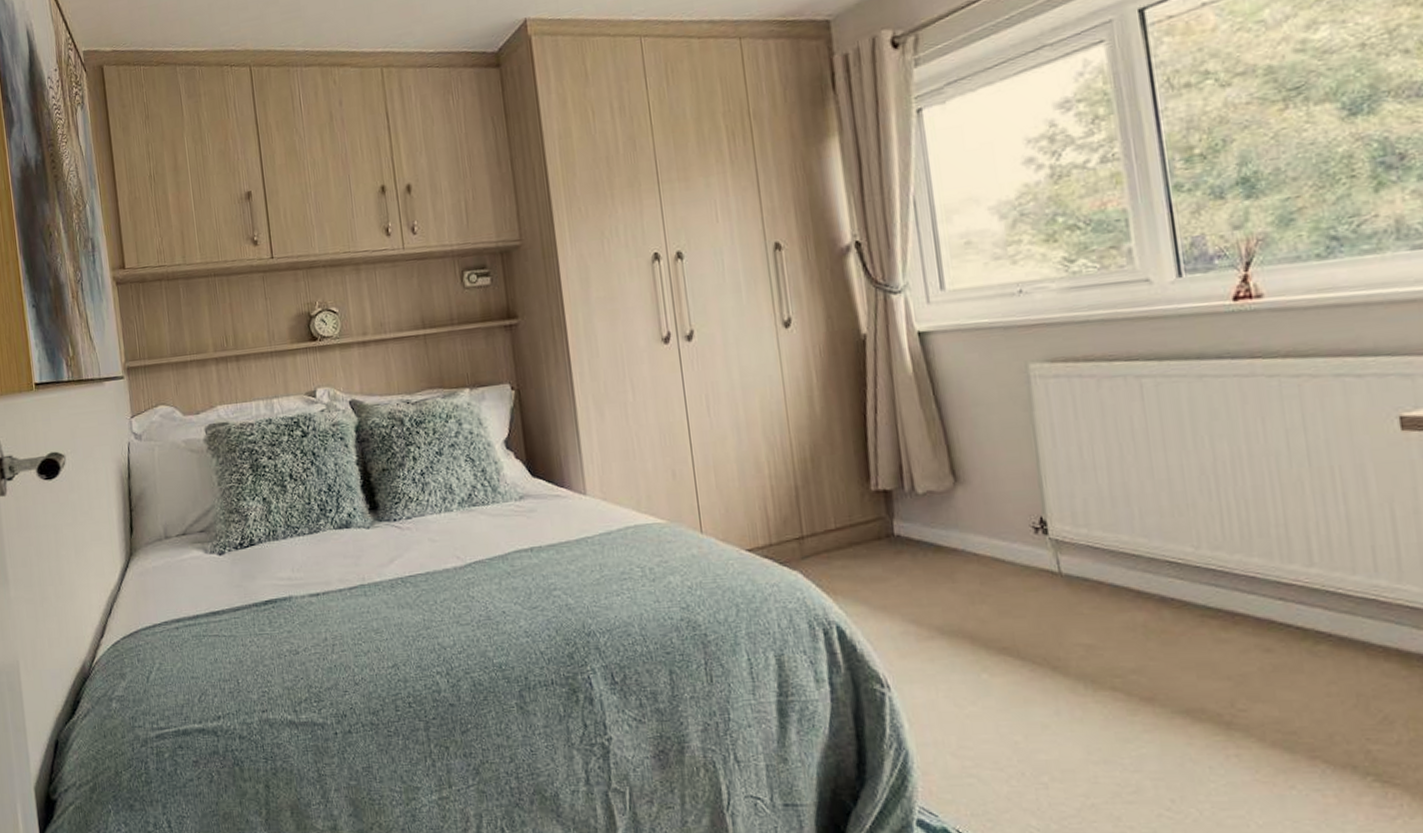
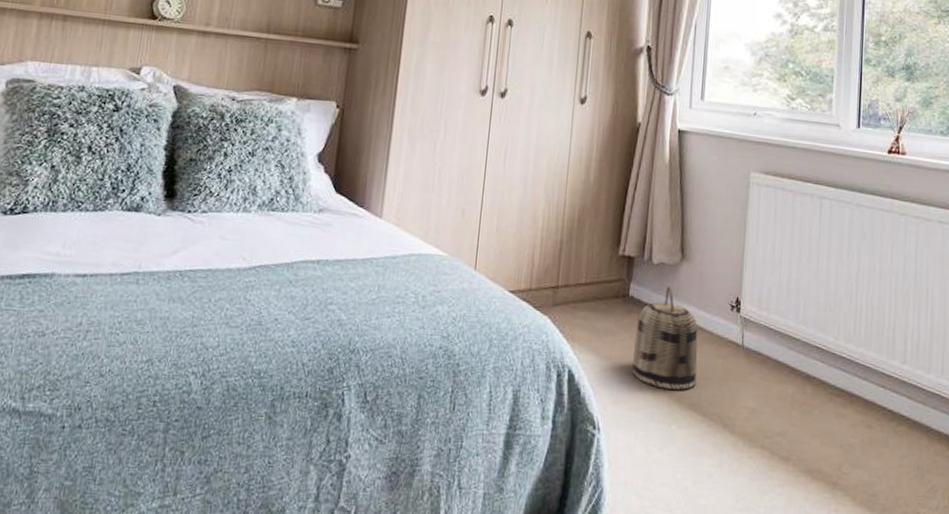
basket: none [911,516,1006,634] -> present [631,286,698,390]

